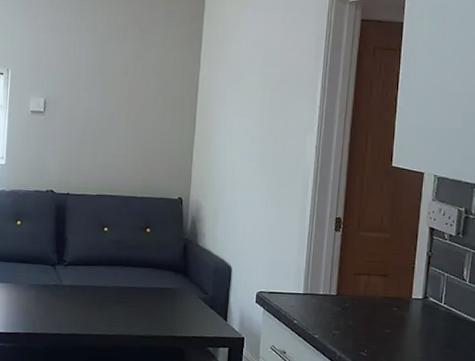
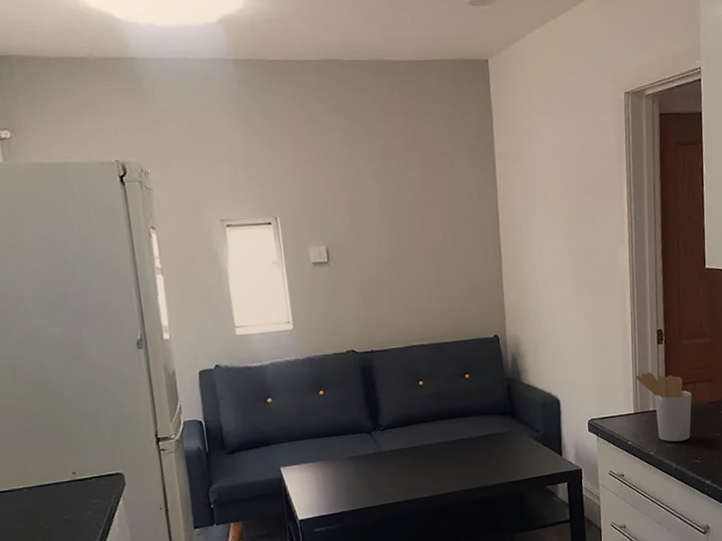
utensil holder: none [309,256,365,330] -> present [635,372,692,442]

